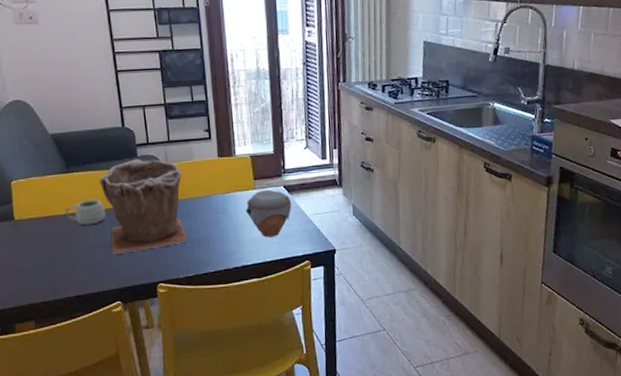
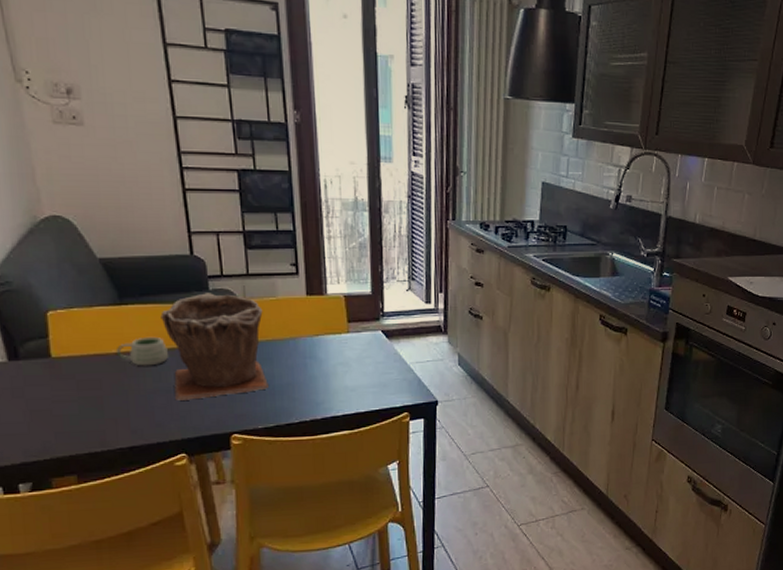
jar: present [245,189,292,238] -> none [337,334,391,386]

